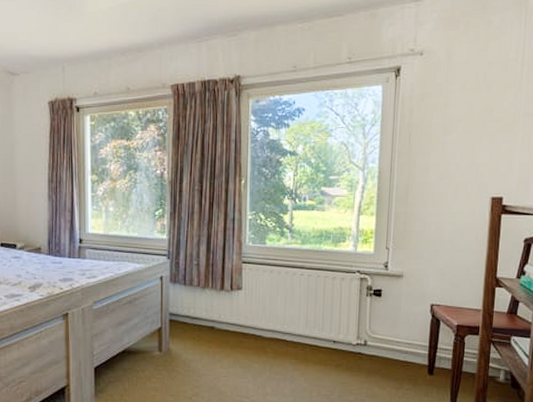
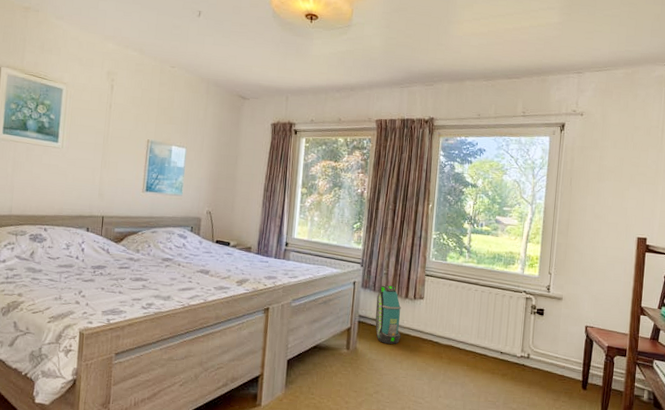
backpack: none [188,277,219,343] -> present [375,285,402,345]

